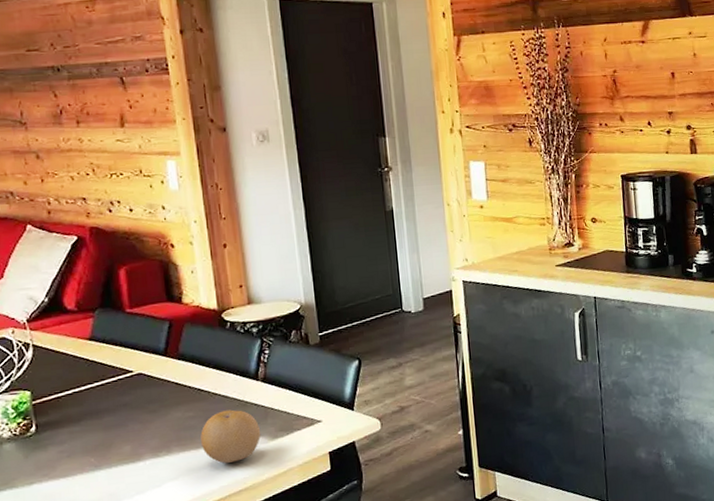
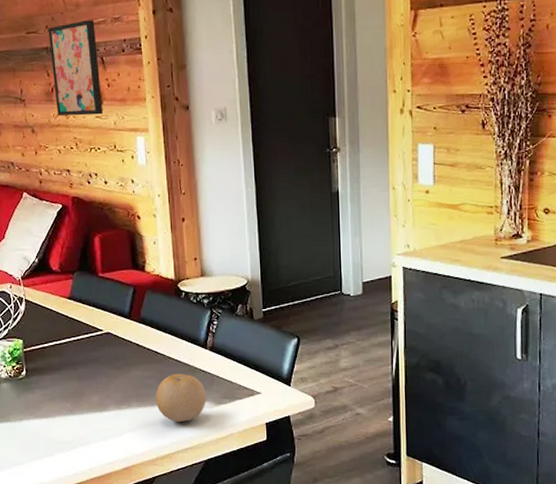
wall art: none [53,38,126,140] -> present [47,20,104,116]

